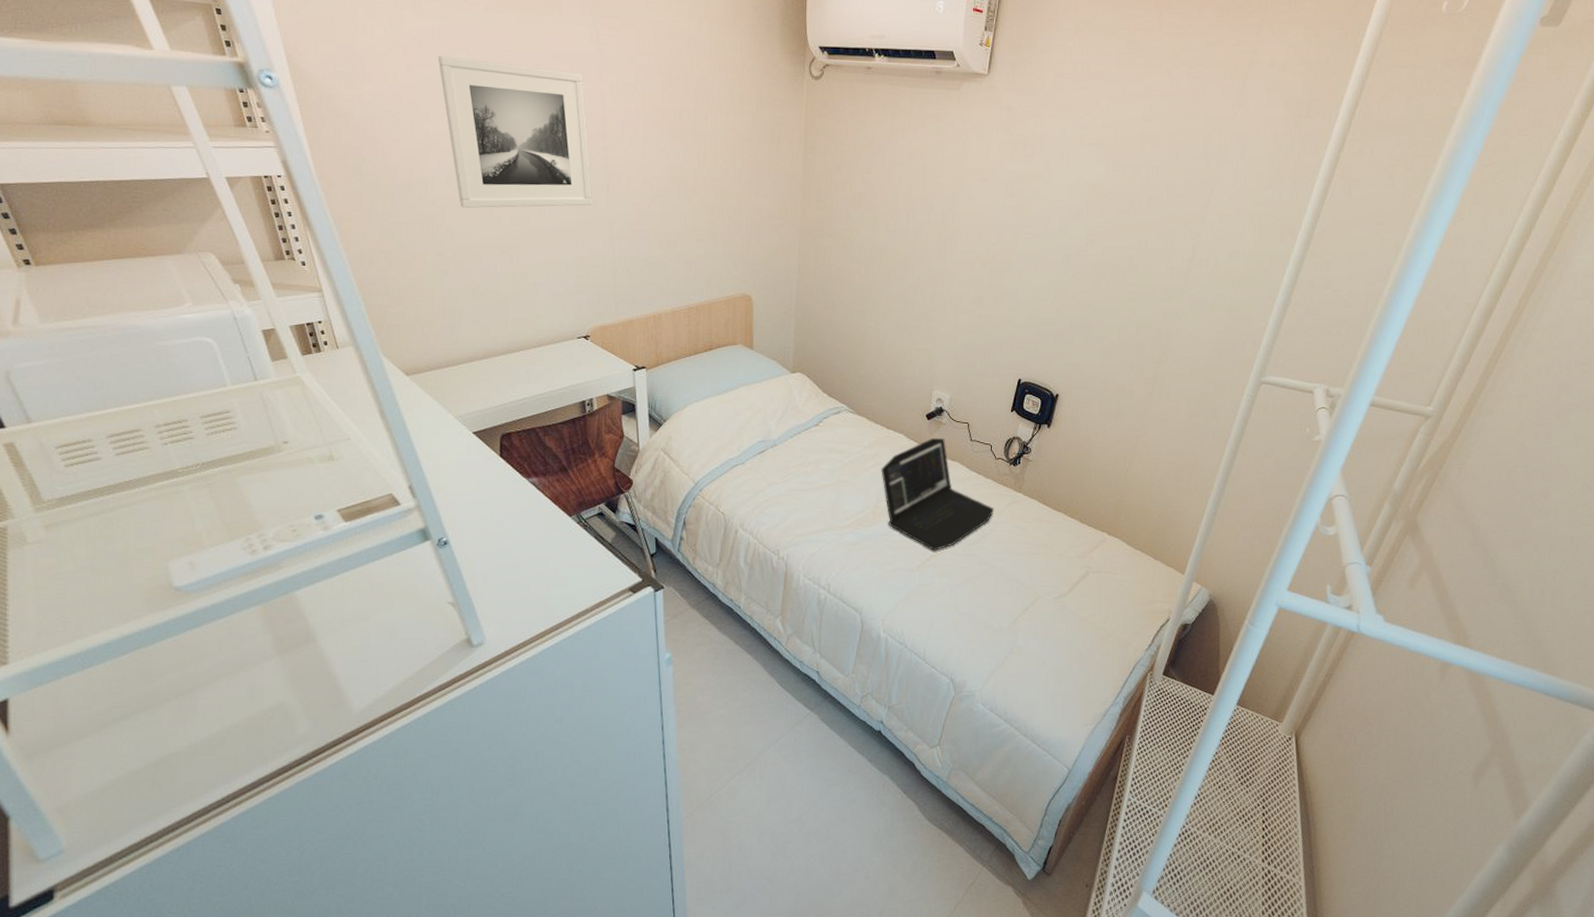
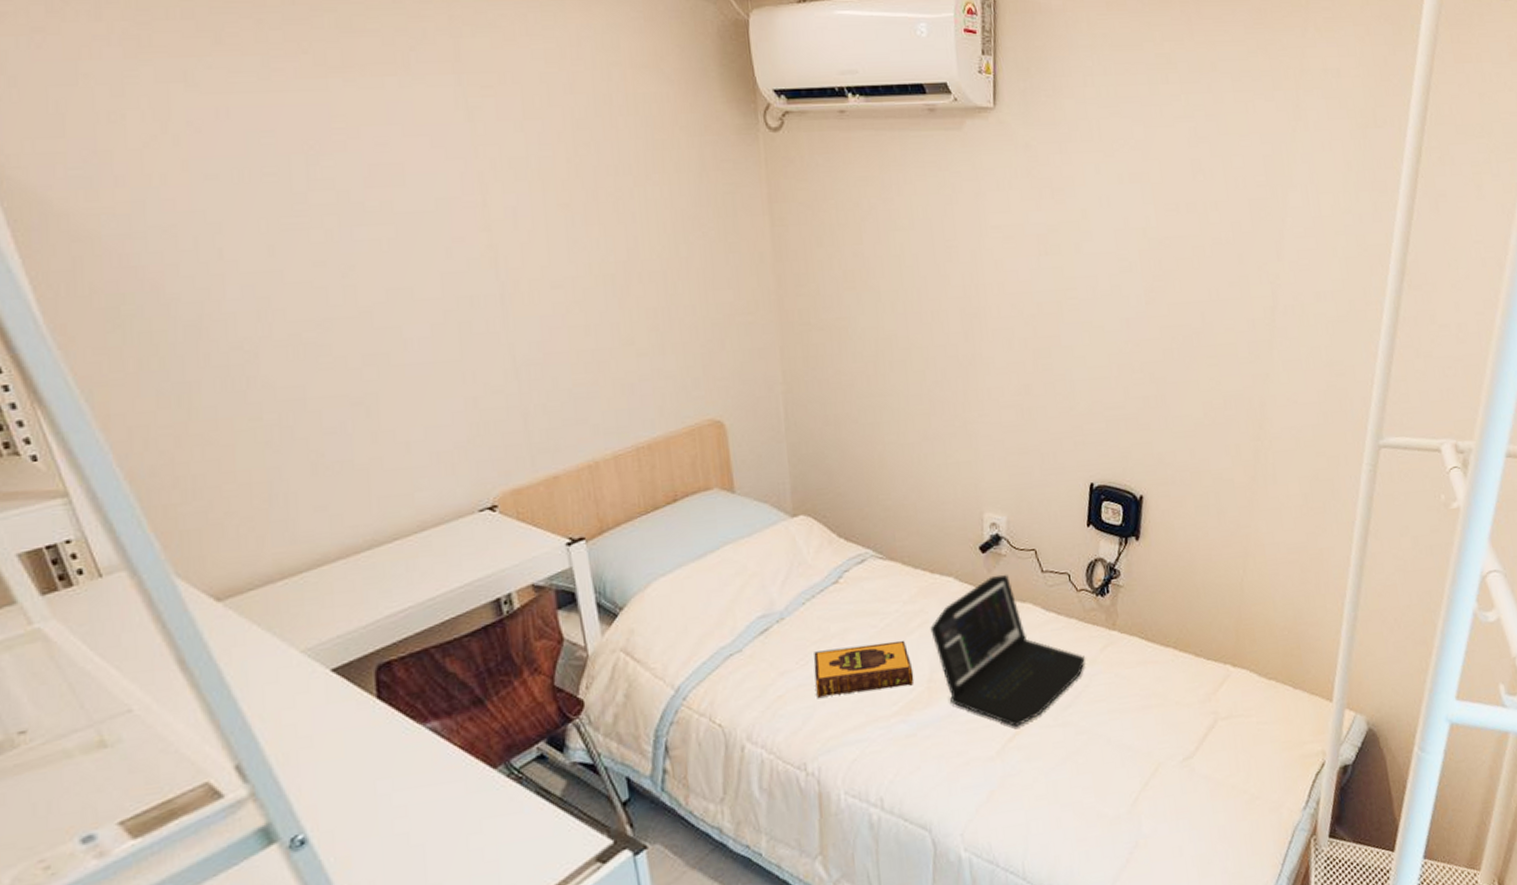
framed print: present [437,56,593,209] -> none [228,142,482,350]
hardback book: none [793,472,864,508] -> present [814,640,914,699]

